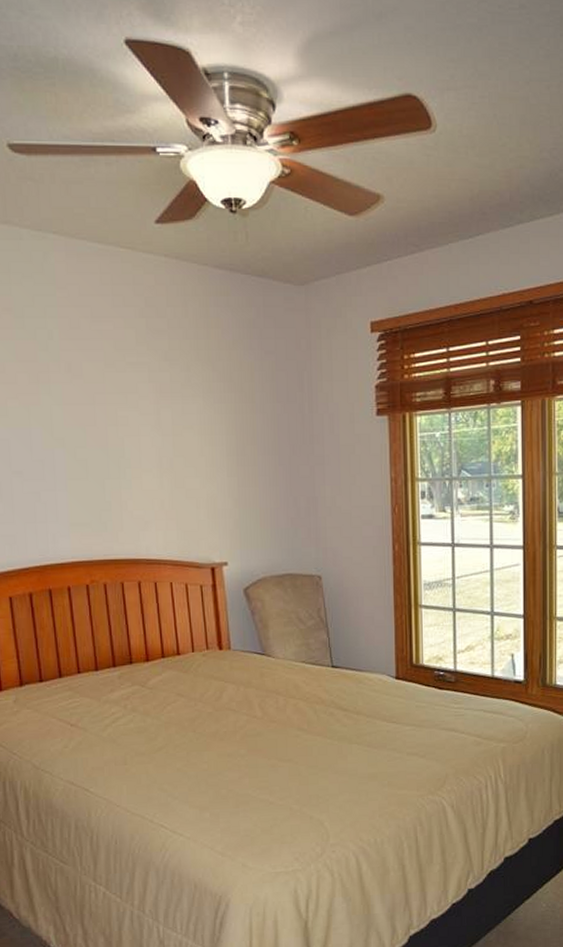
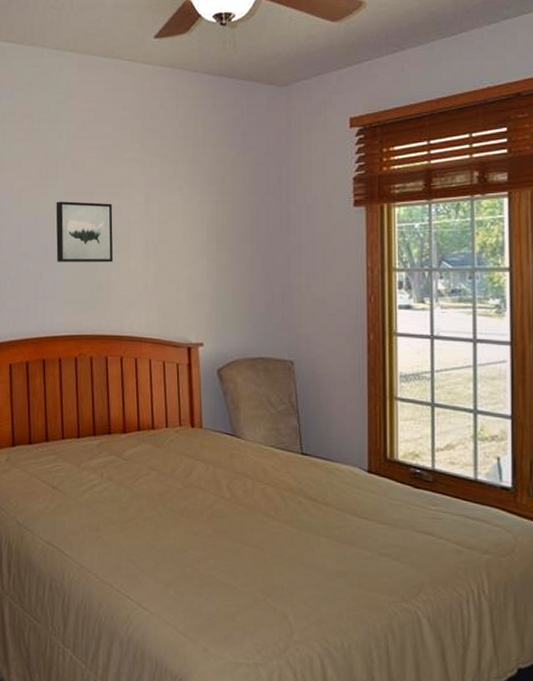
wall art: none [51,411,123,481] -> present [56,201,114,262]

